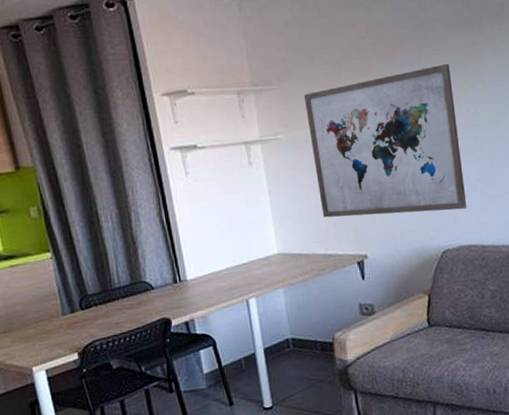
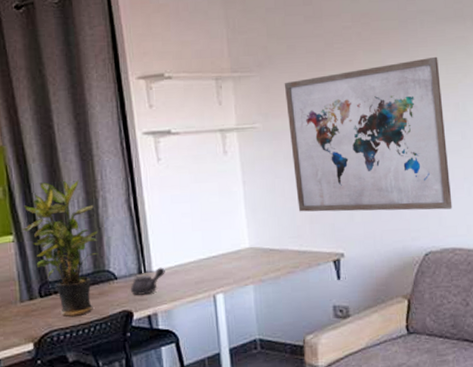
potted plant: none [58,196,135,327] -> present [22,179,99,317]
teapot: none [167,276,200,303] -> present [130,267,165,295]

